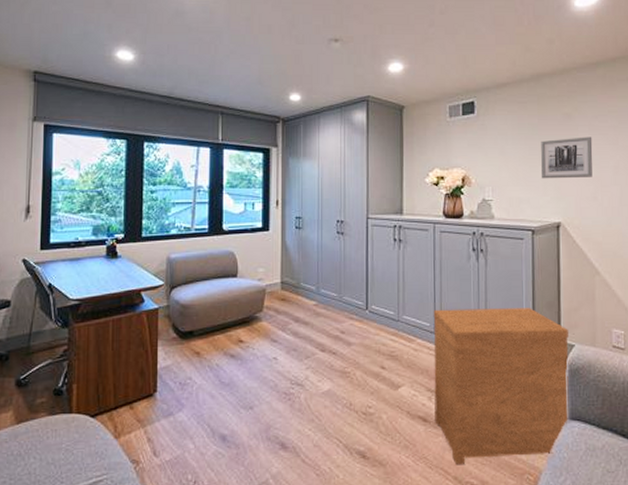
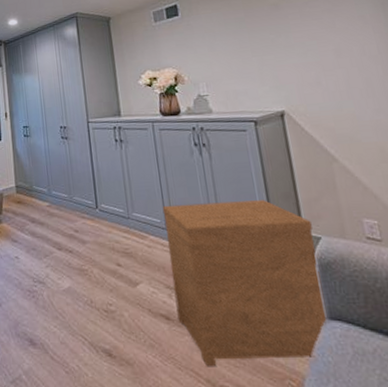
wall art: present [540,136,593,179] -> none [250,23,312,70]

